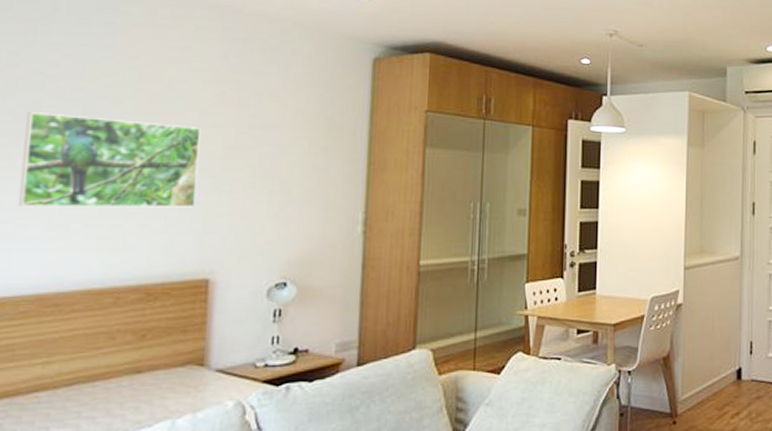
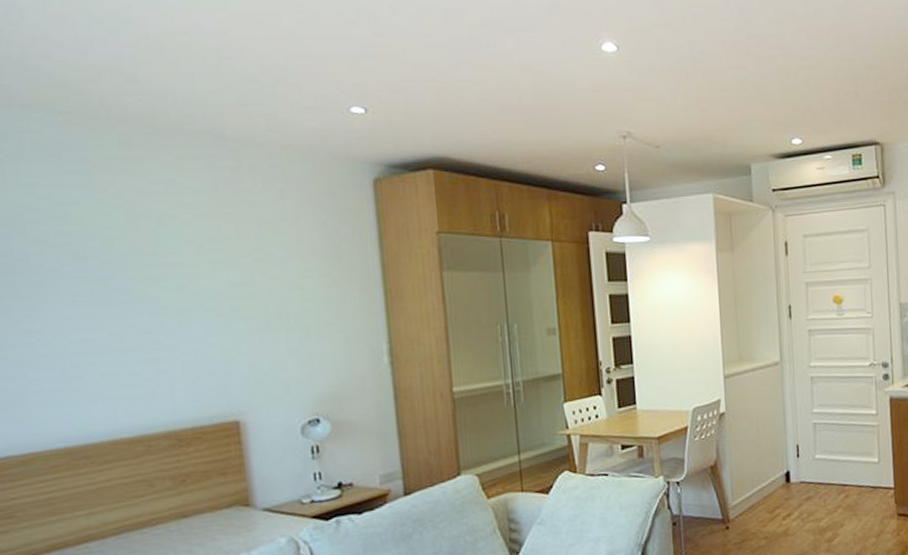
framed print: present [18,112,201,208] -> none [15,260,212,360]

